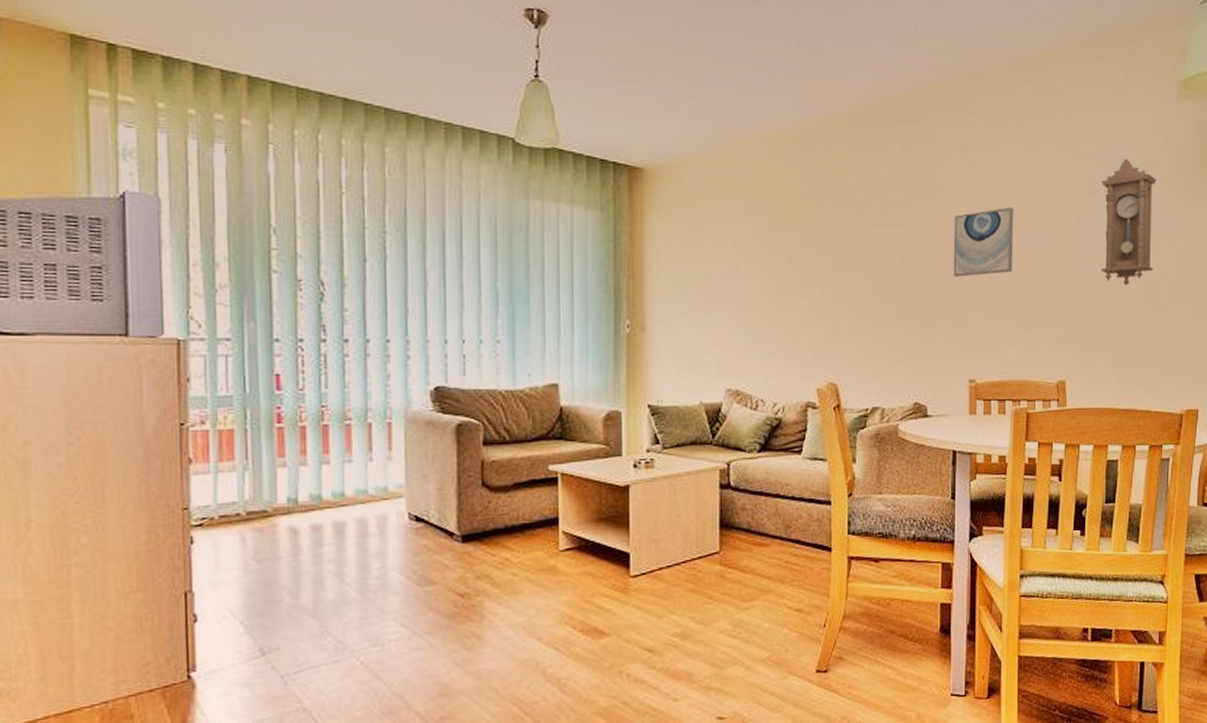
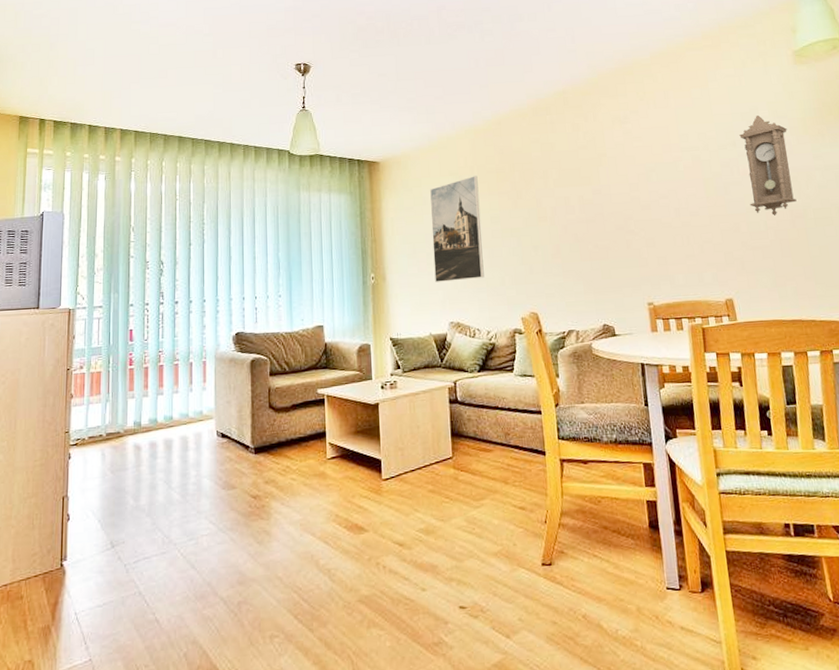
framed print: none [710,201,776,337] -> present [430,176,484,282]
wall art: present [953,207,1013,277] -> none [619,162,674,221]

